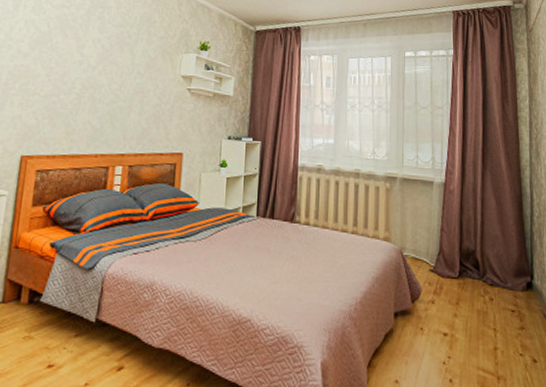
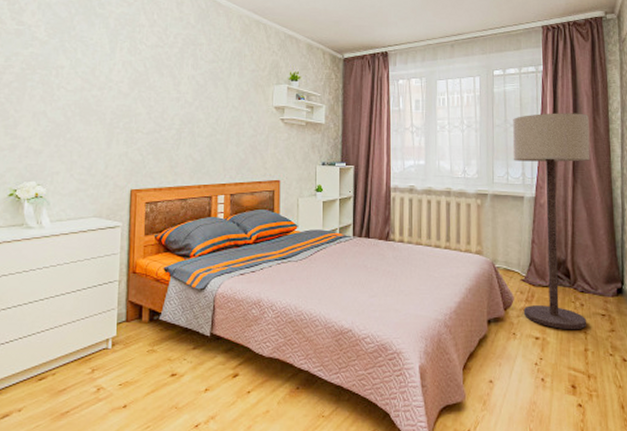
floor lamp: none [422,97,500,327] -> present [512,113,590,330]

